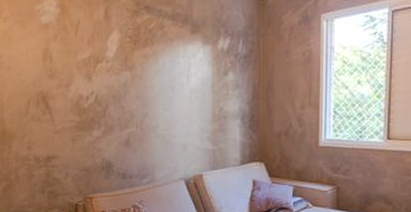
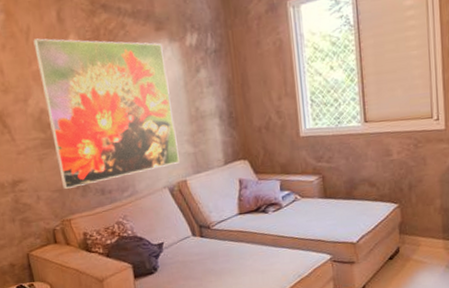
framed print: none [81,32,198,169] -> present [33,38,180,189]

